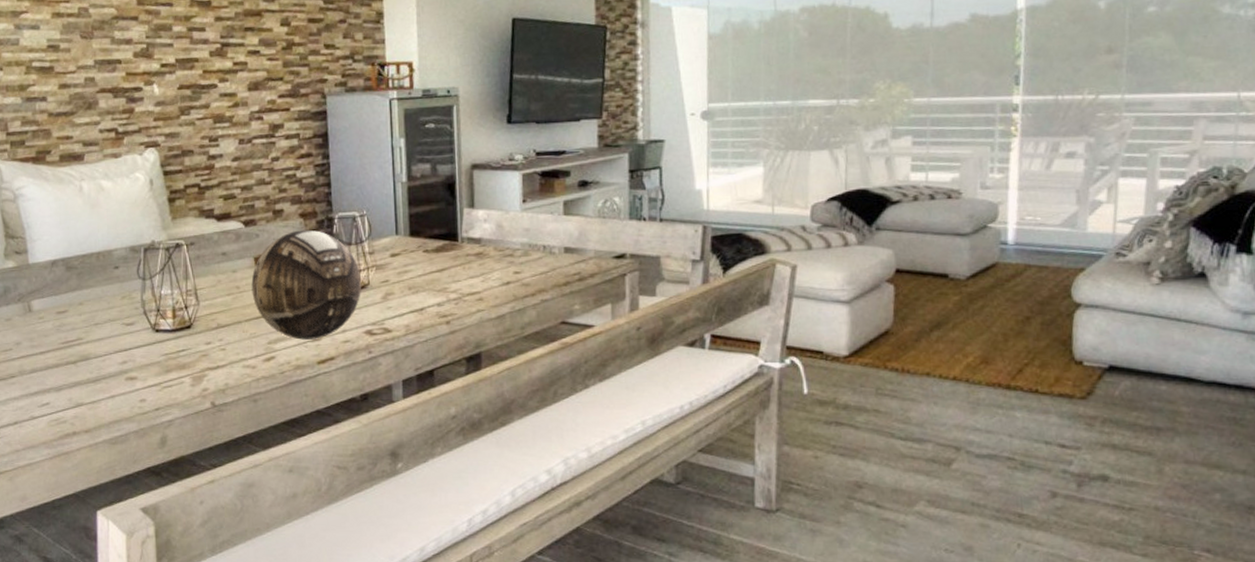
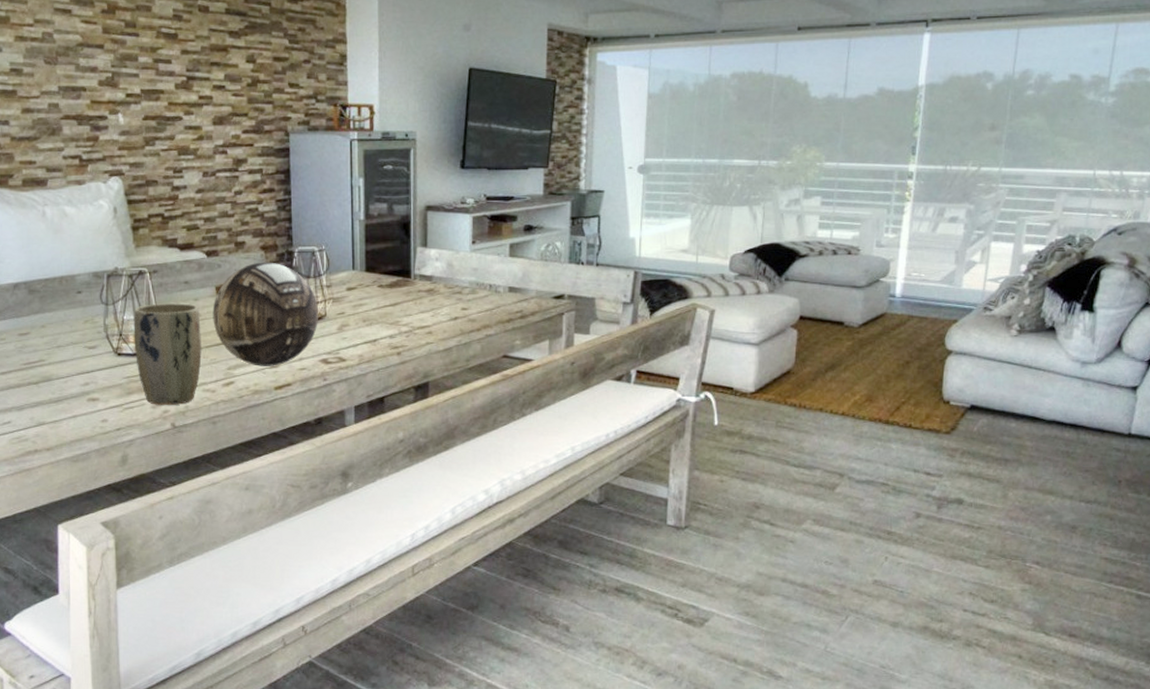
plant pot: none [171,275,241,383] -> present [133,303,202,405]

